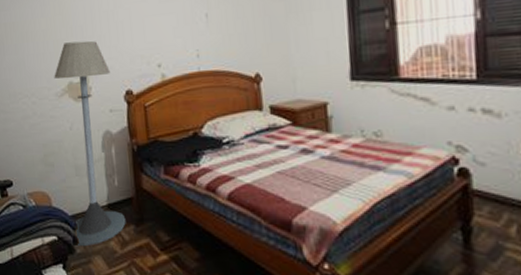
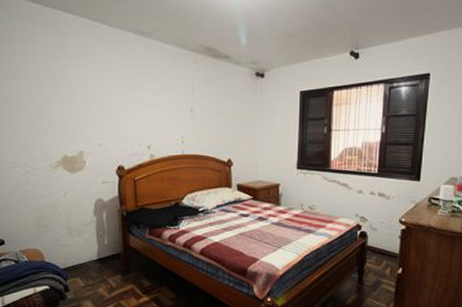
floor lamp: present [54,40,126,247] -> none [48,121,114,294]

